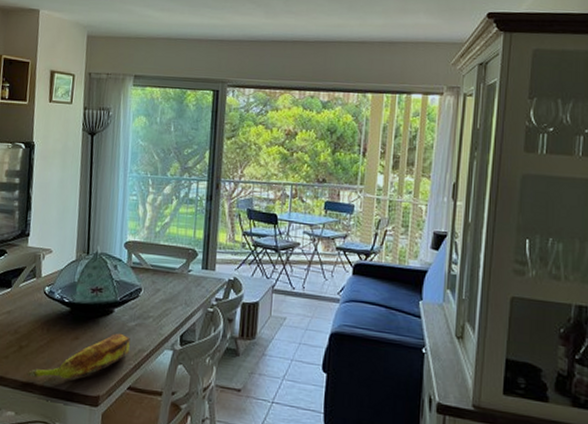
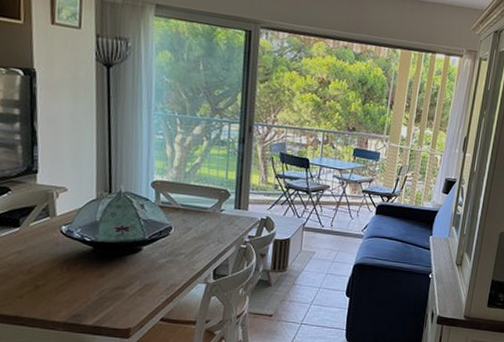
banana: present [26,333,130,379] -> none [46,269,161,315]

